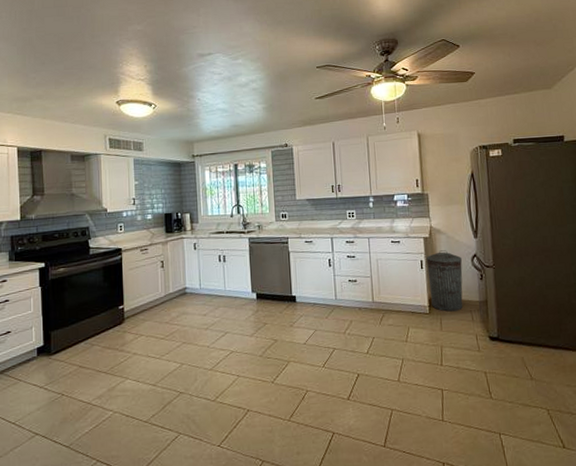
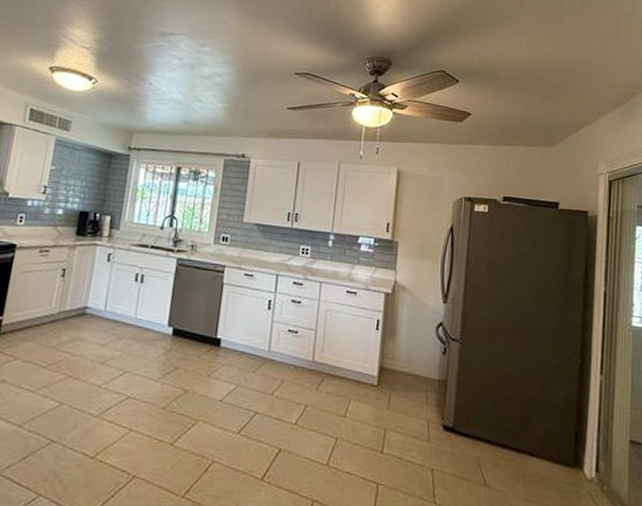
trash can: present [426,250,463,312] -> none [382,311,426,388]

